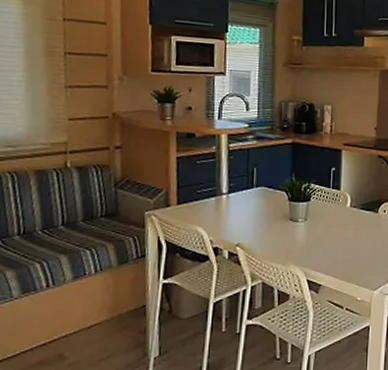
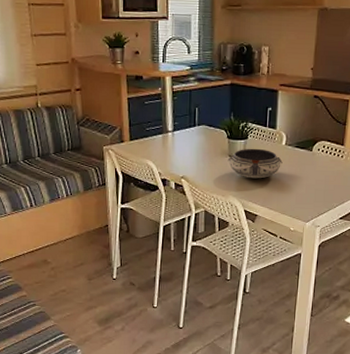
bowl: none [288,211,348,244] -> present [227,148,283,179]

